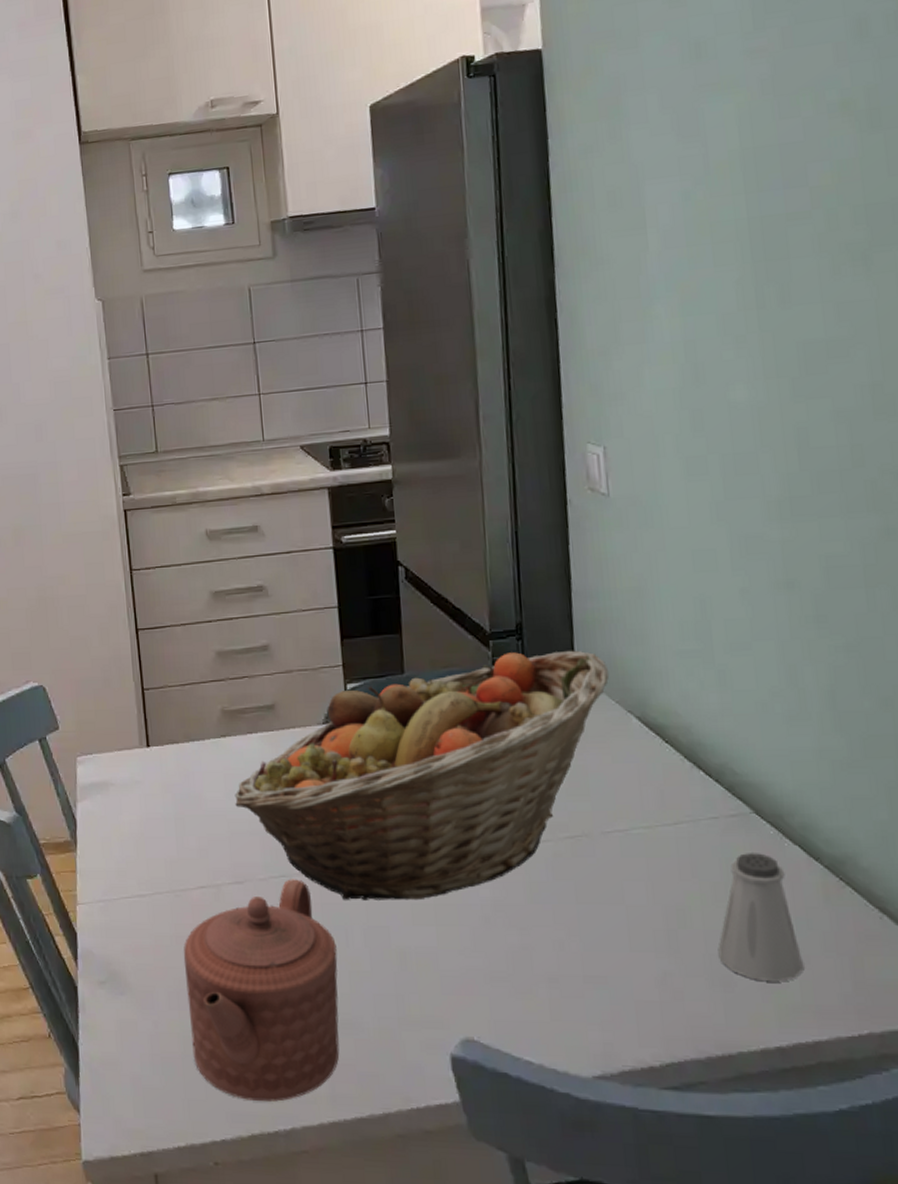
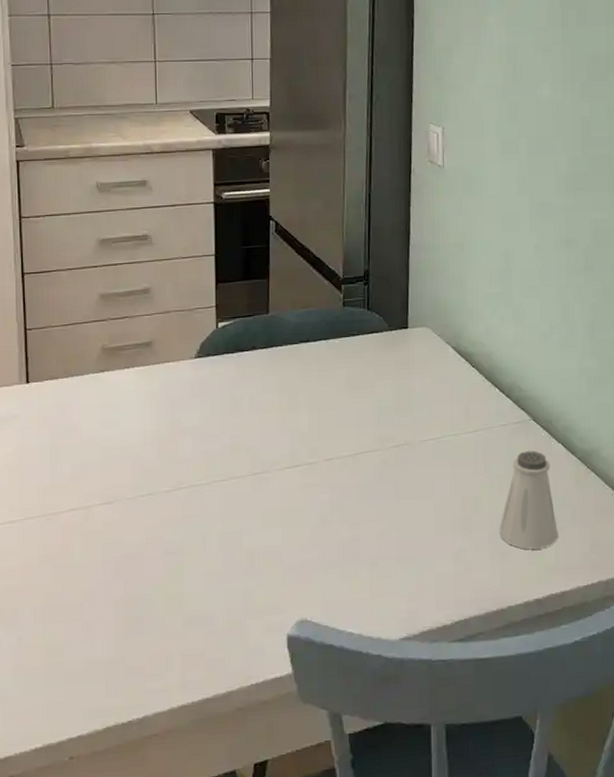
teapot: present [183,879,340,1102] -> none [51,496,195,697]
fruit basket: present [234,650,610,900] -> none [109,293,434,512]

